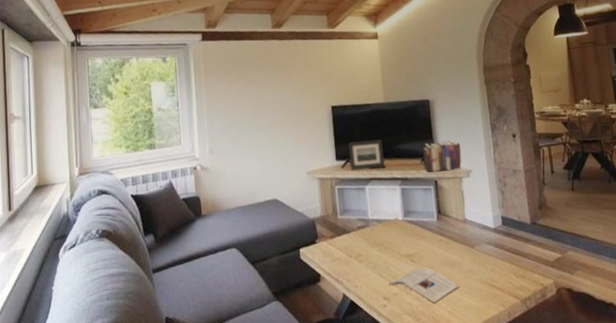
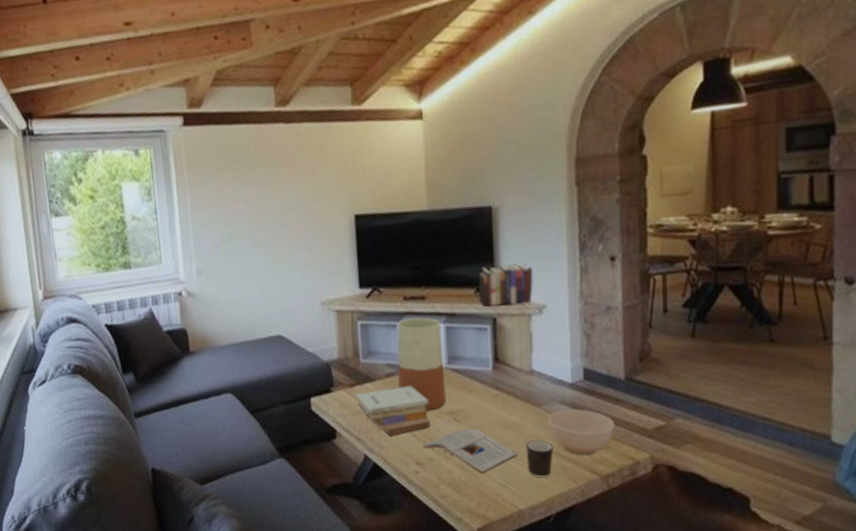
books: none [335,235,393,277] -> present [355,385,430,436]
picture frame: present [349,139,385,170] -> none [377,261,425,300]
vase: none [365,181,405,255] -> present [397,317,446,411]
mug: none [465,274,486,305] -> present [526,440,553,478]
bowl: none [479,247,528,285] -> present [547,409,616,456]

